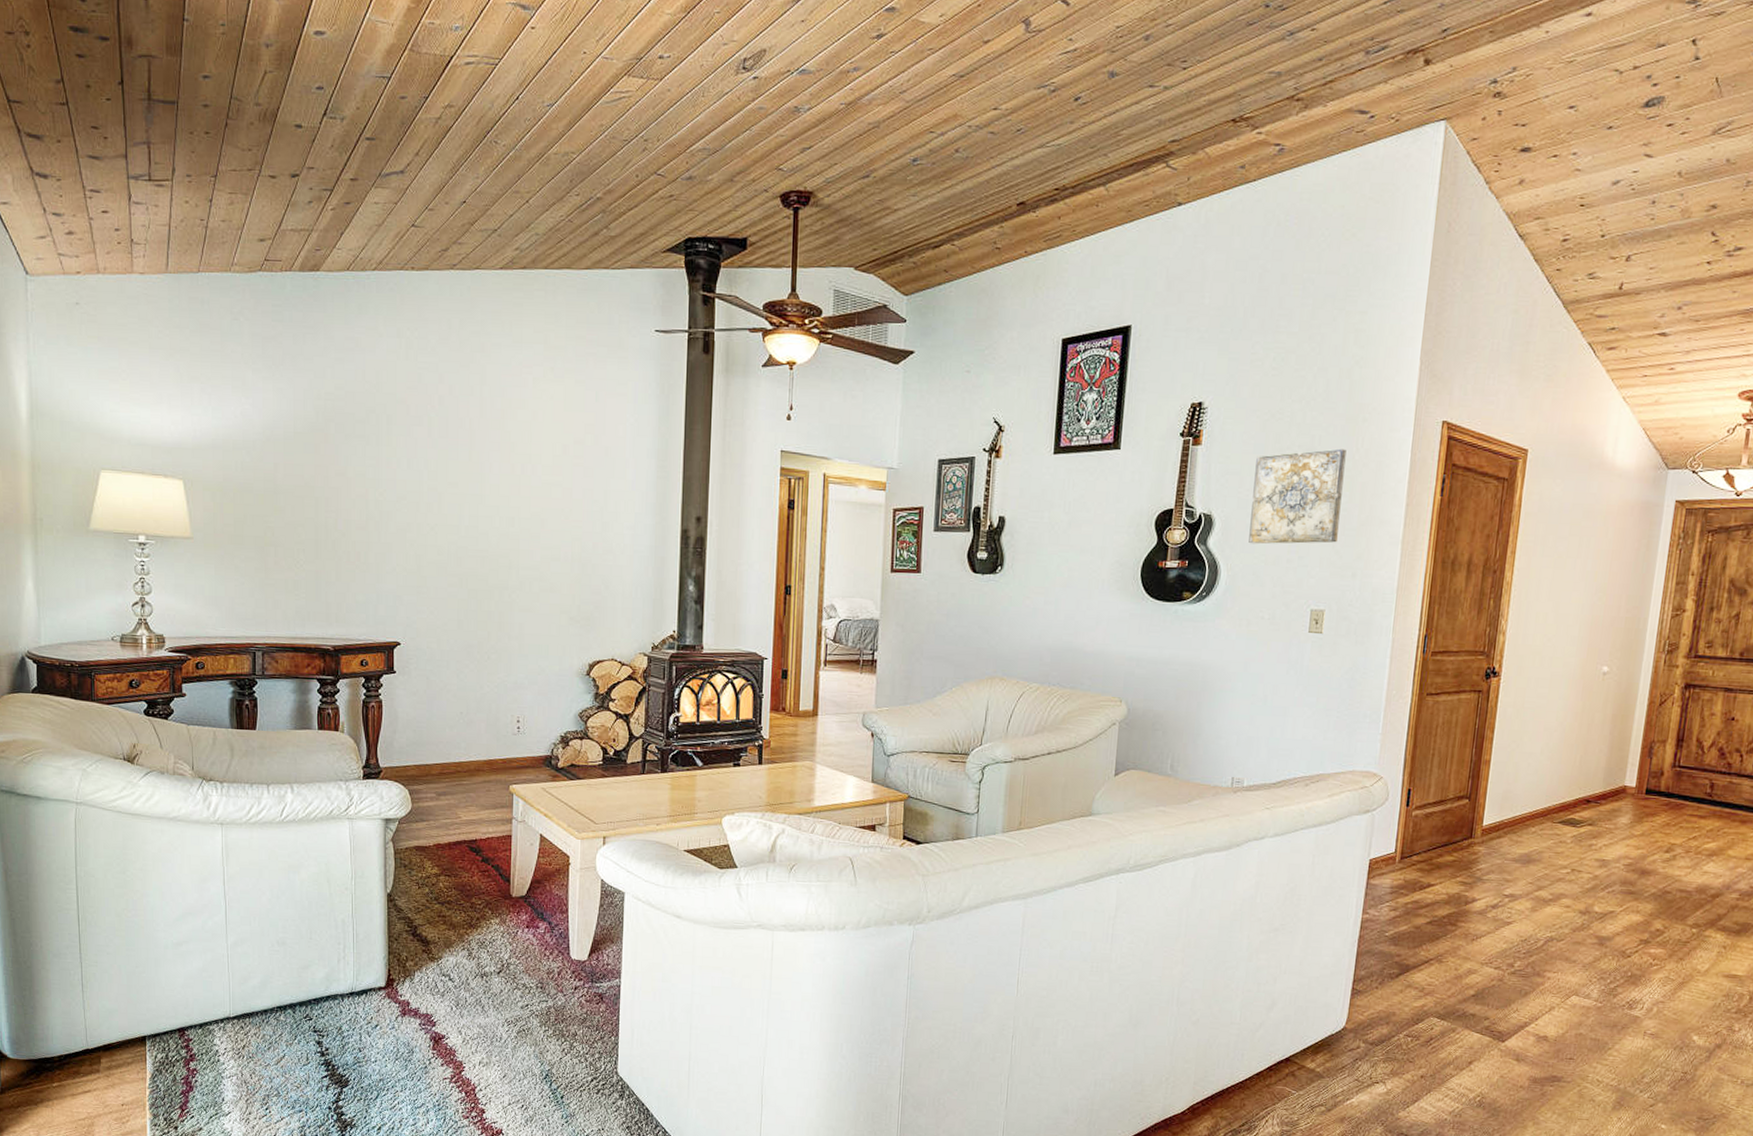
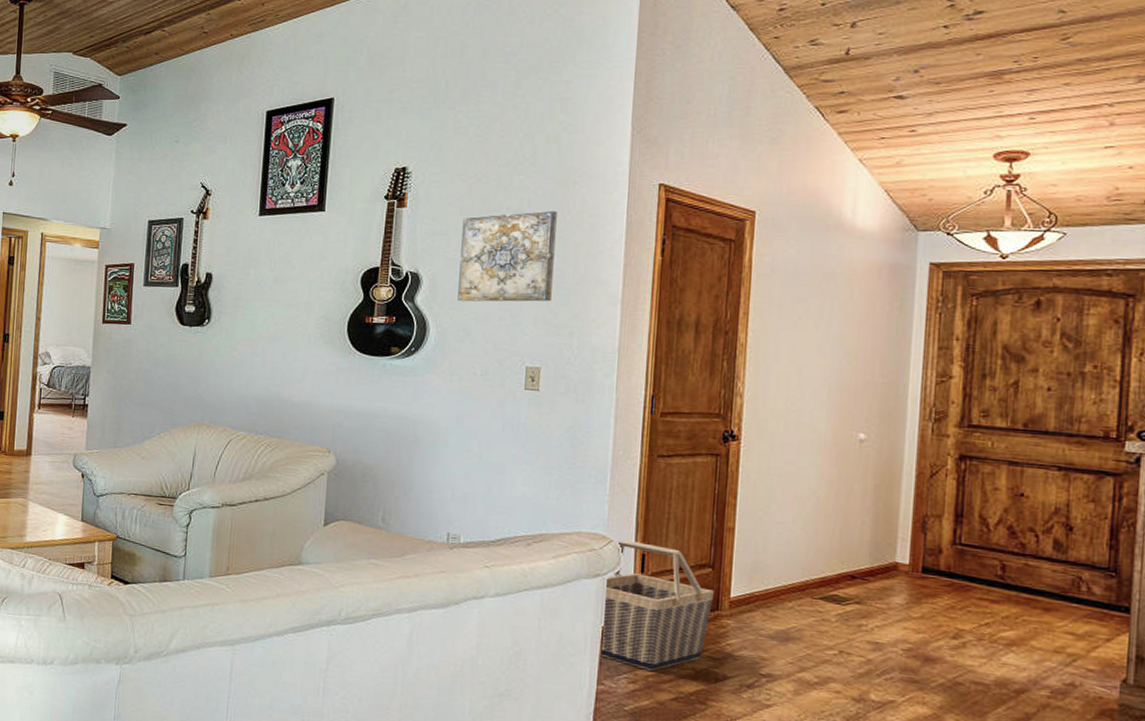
basket: none [1365,776,1470,898] -> present [599,539,715,671]

